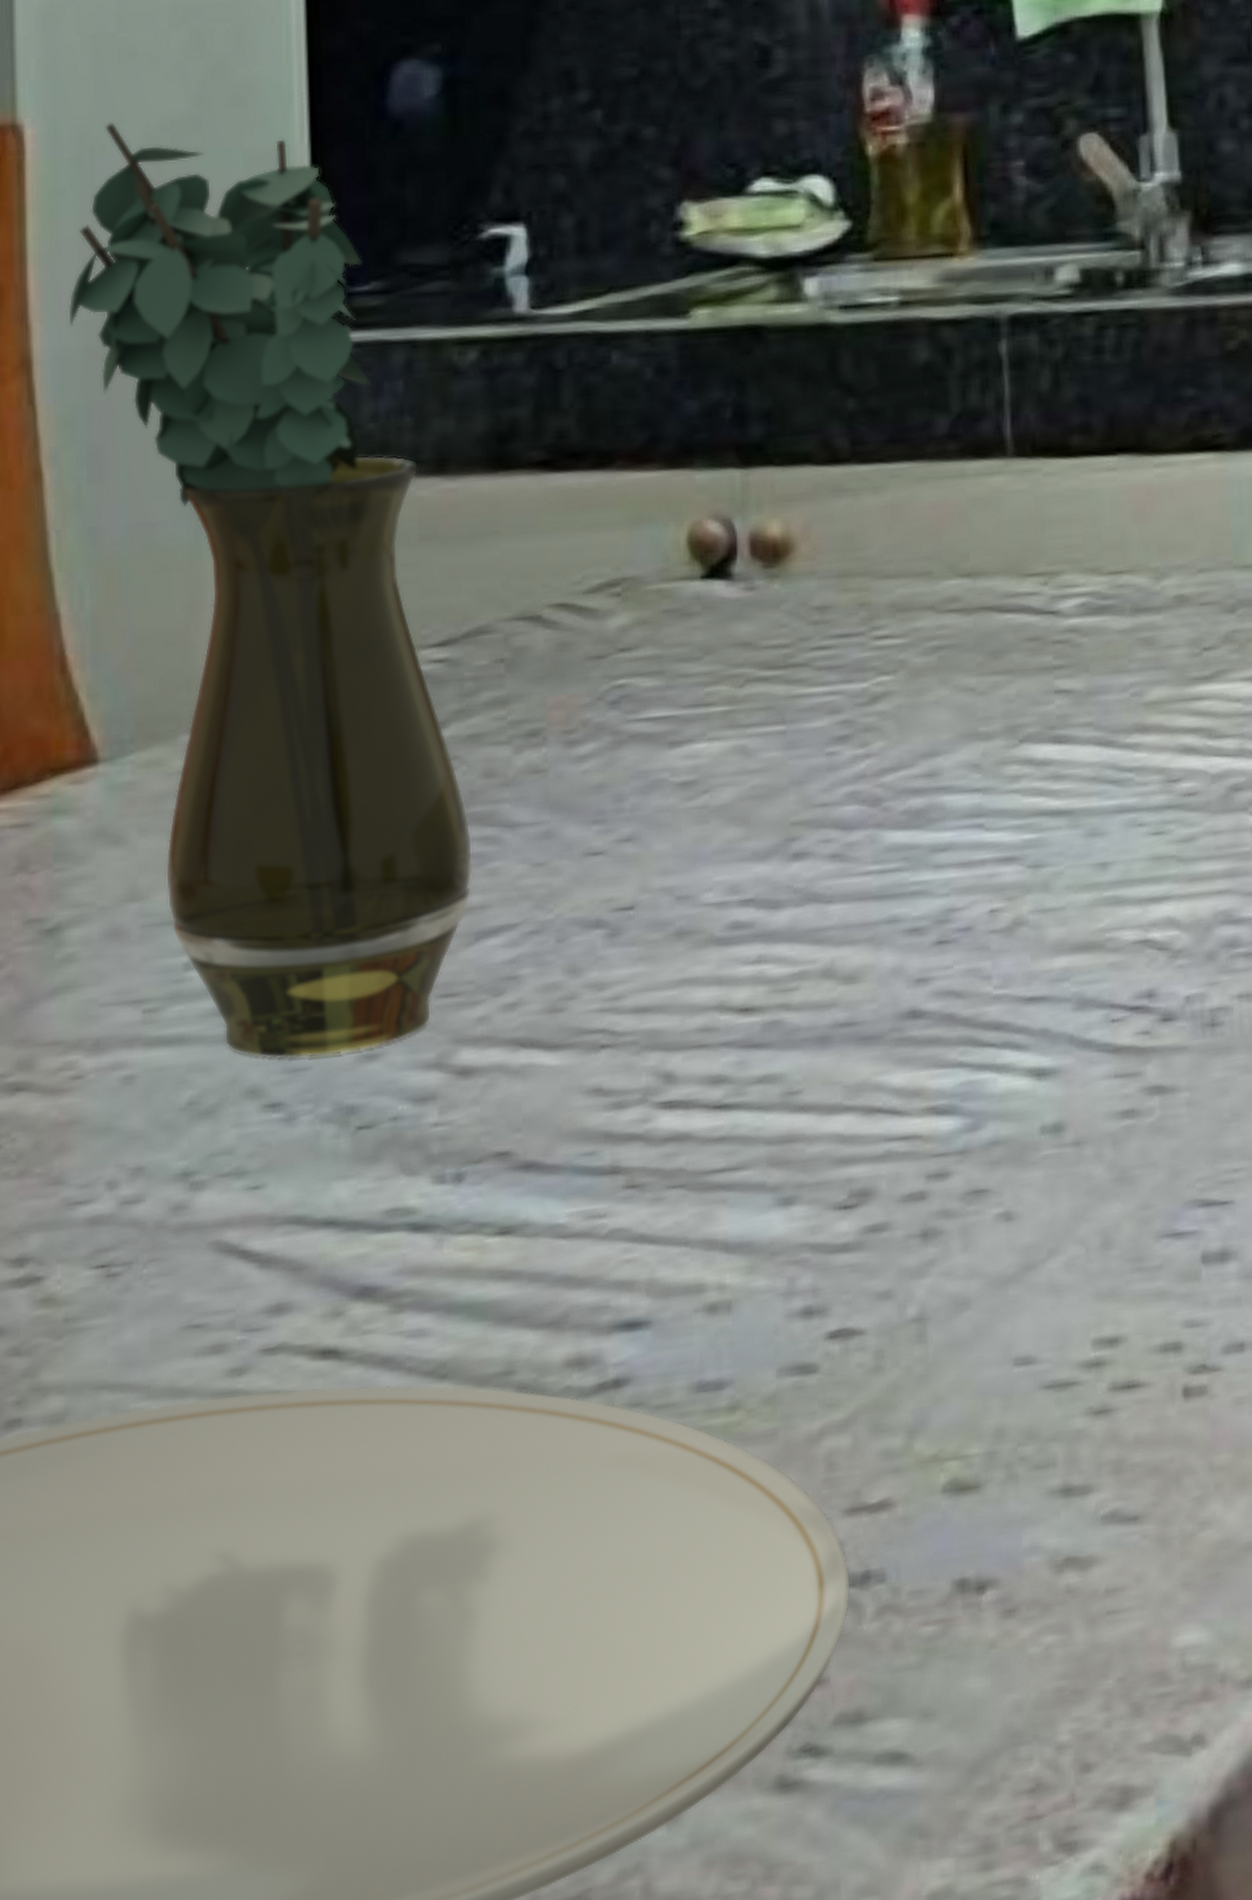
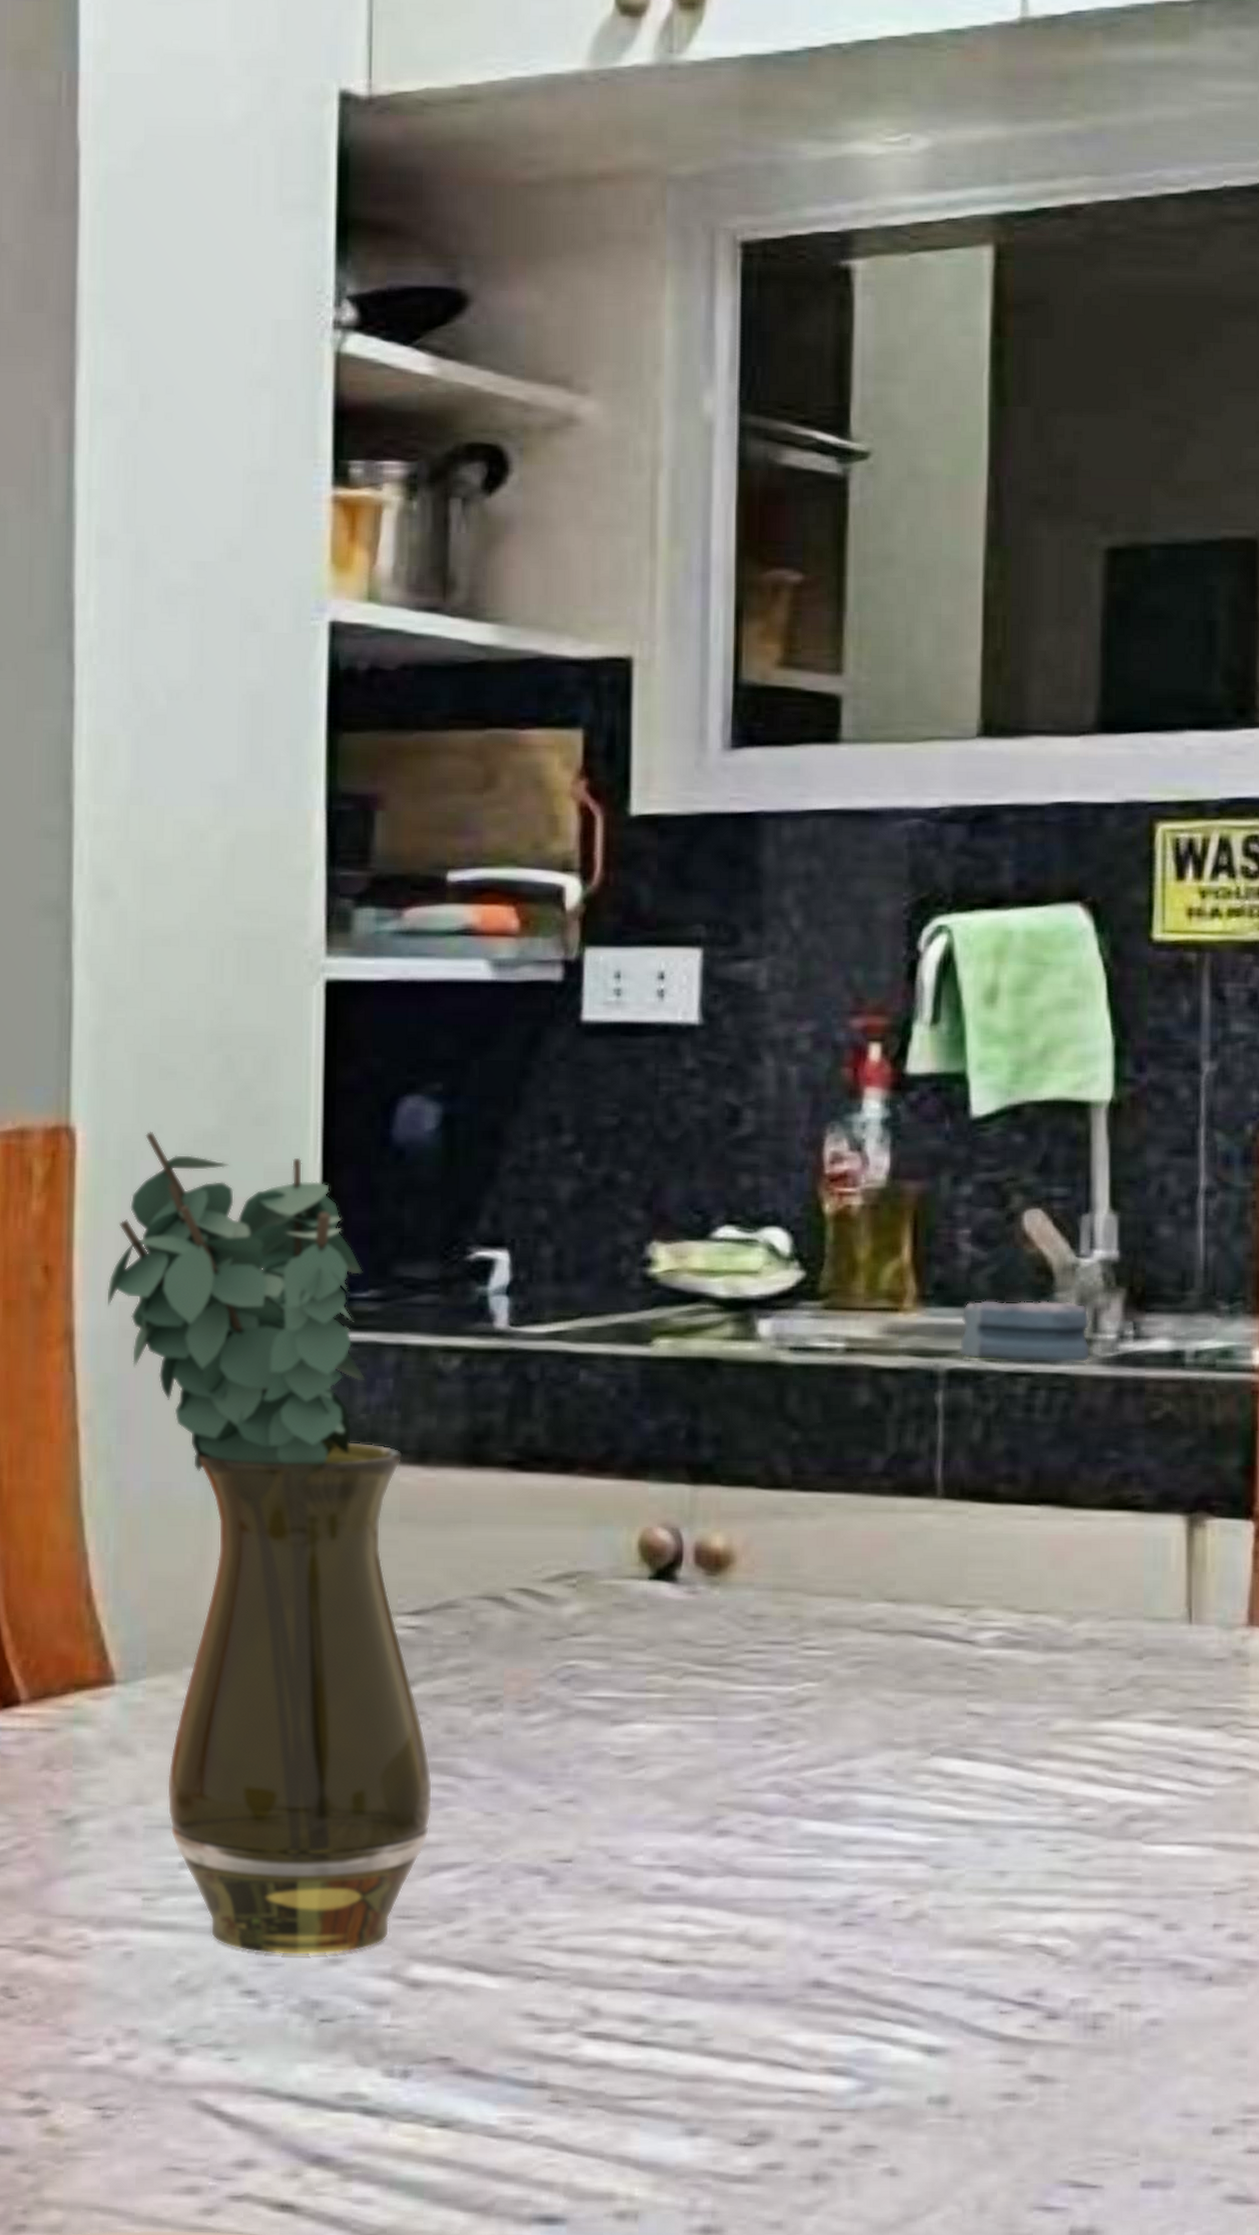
sponge: none [1020,230,1159,301] -> present [959,1299,1091,1363]

